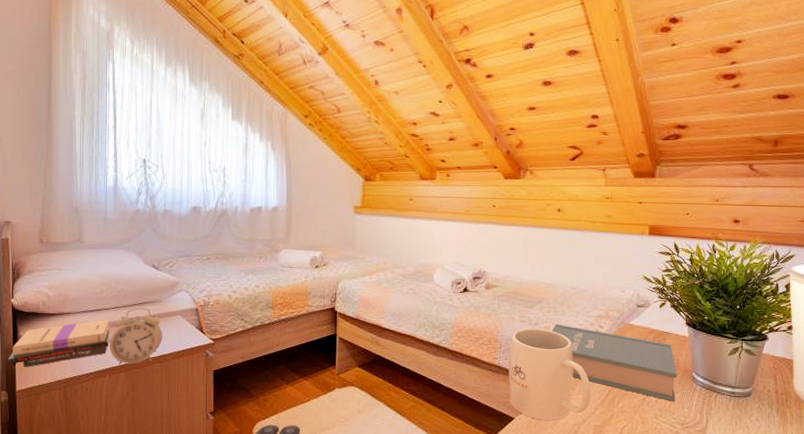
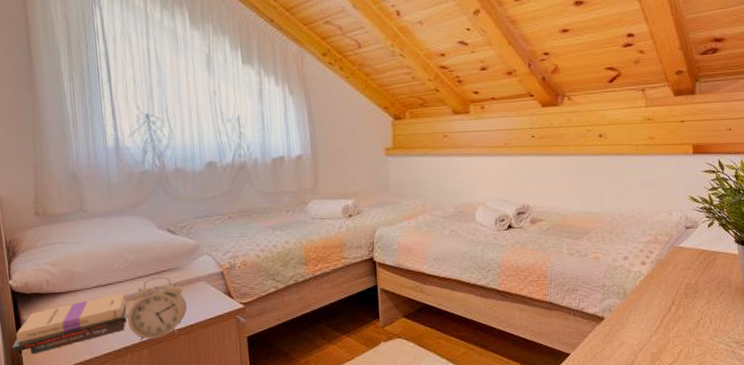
mug: present [508,328,592,421] -> none [560,260,646,354]
book: present [551,324,677,402] -> none [601,253,730,321]

